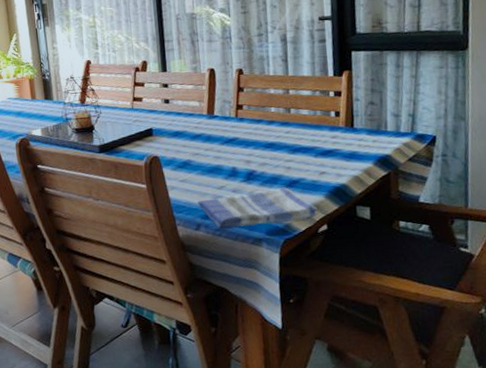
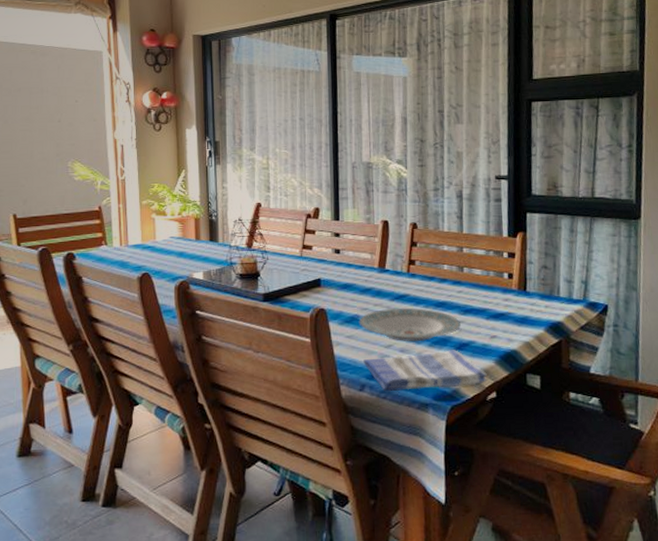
plate: none [191,150,290,182] -> present [358,308,461,341]

